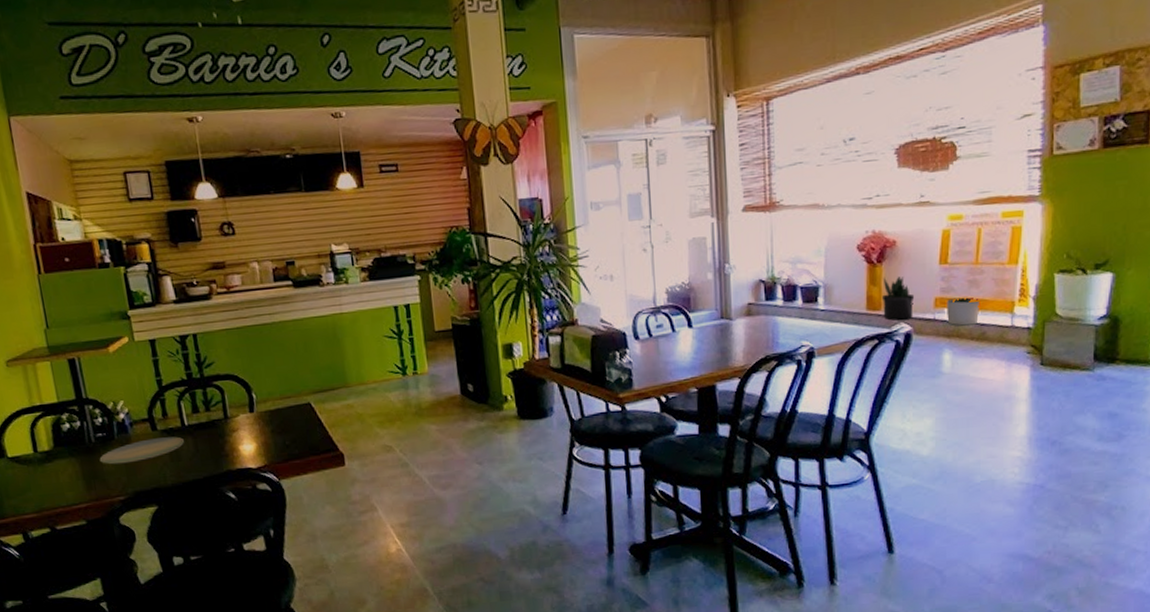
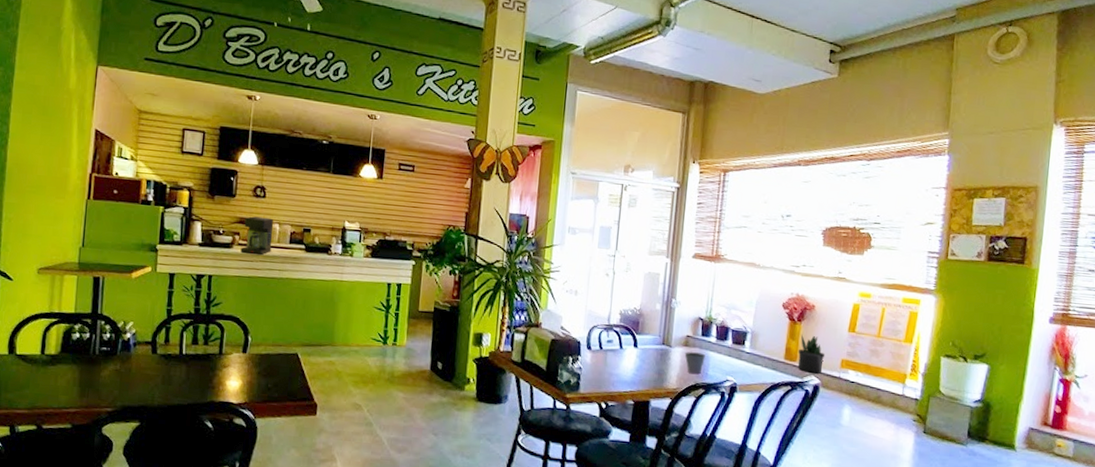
plate: present [99,436,185,465] -> none [98,360,179,380]
coffee maker: none [217,256,256,303] -> present [240,216,274,255]
cup: none [748,320,773,346] -> present [684,352,705,375]
planter: present [947,297,979,326] -> none [849,362,878,388]

